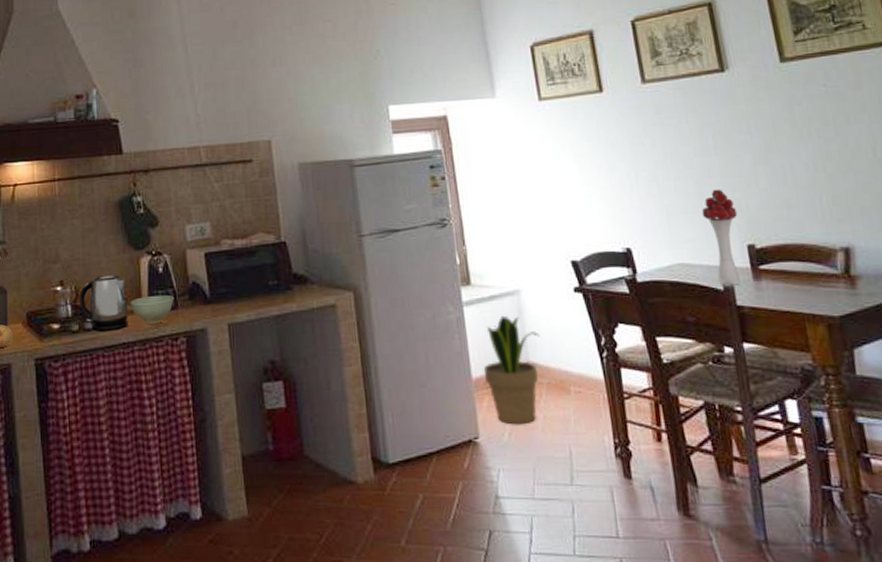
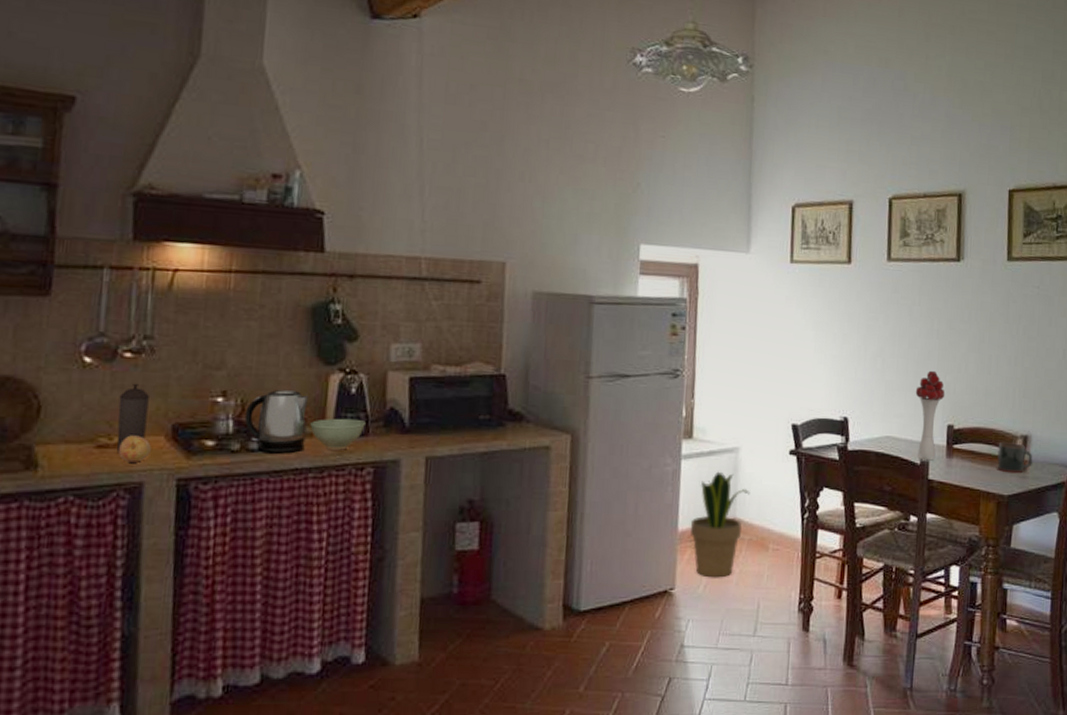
mug: none [814,257,863,292] -> present [997,442,1033,474]

